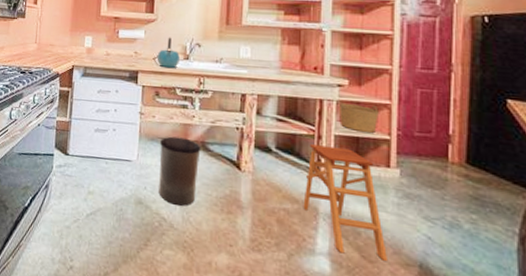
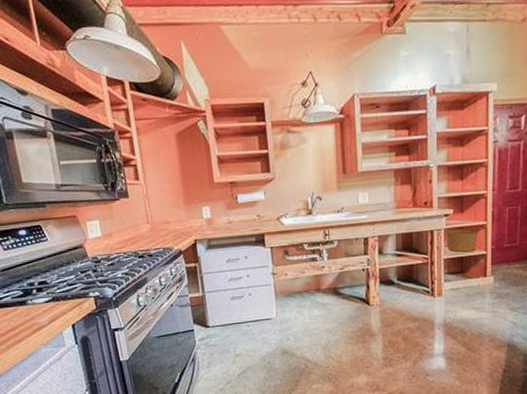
kettle: present [156,37,181,68] -> none [280,194,304,226]
waste bin: present [159,136,201,206] -> none [295,288,334,347]
step ladder: present [303,144,387,261] -> none [422,268,485,351]

